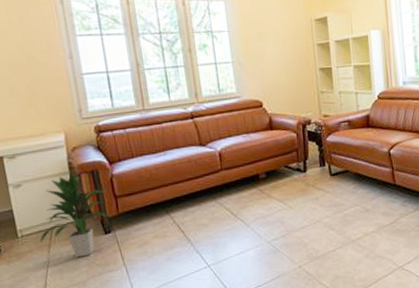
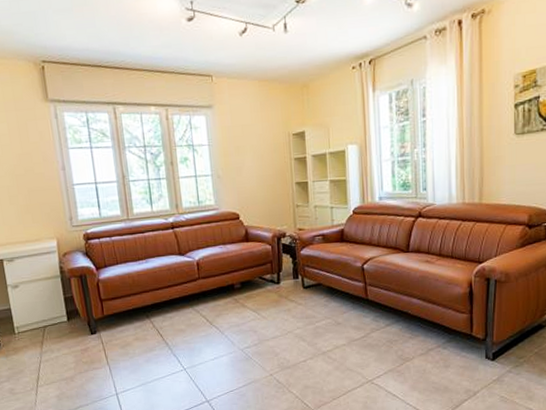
indoor plant: present [39,174,112,258] -> none [34,278,97,355]

